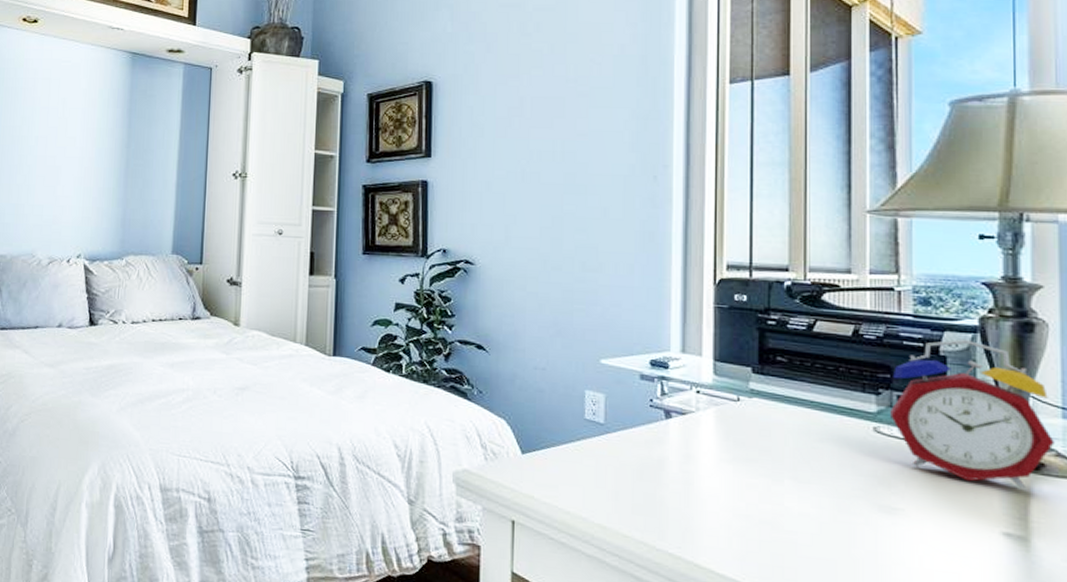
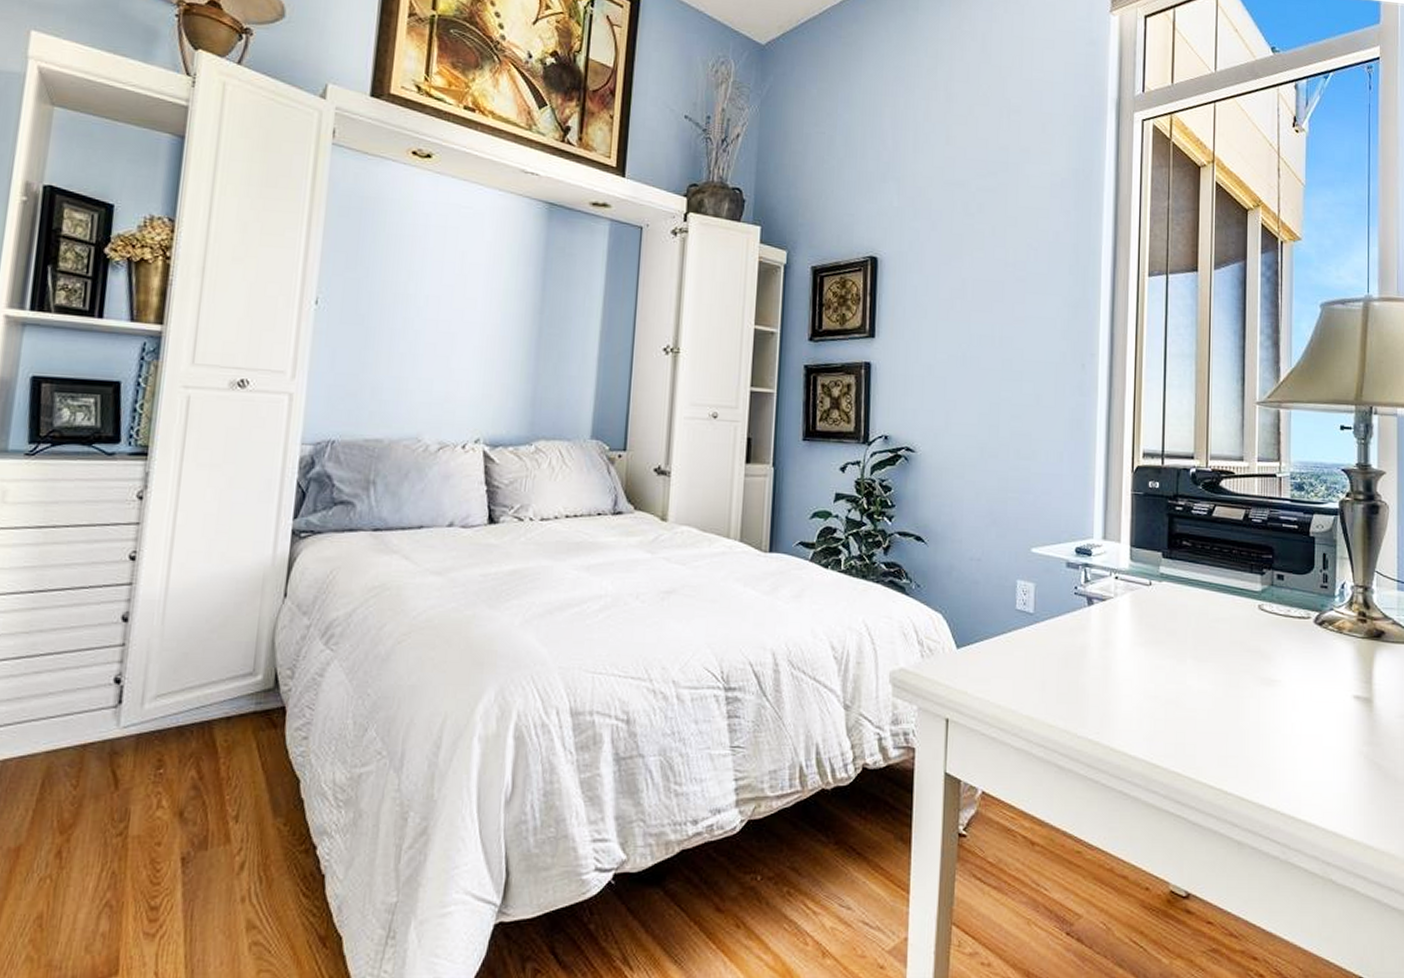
alarm clock: present [890,340,1054,488] -> none [1272,522,1392,654]

